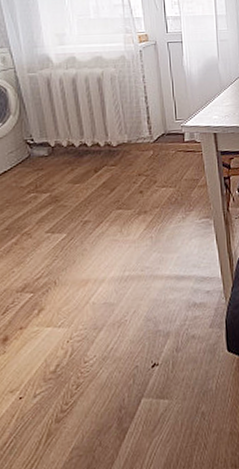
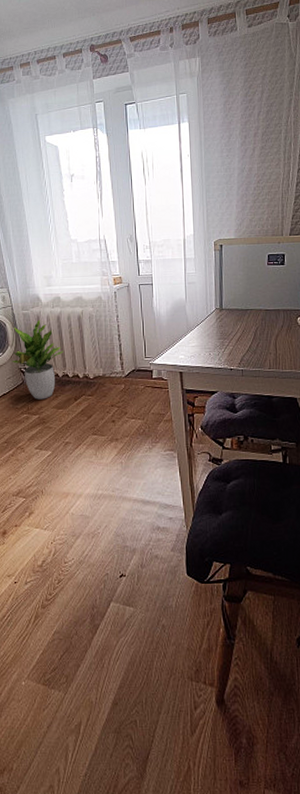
potted plant: none [13,83,81,175] -> present [11,320,64,400]

